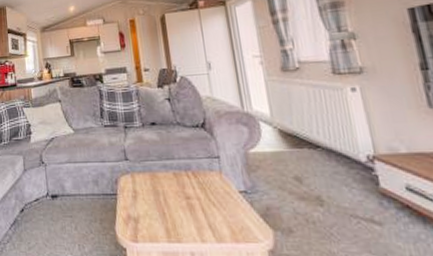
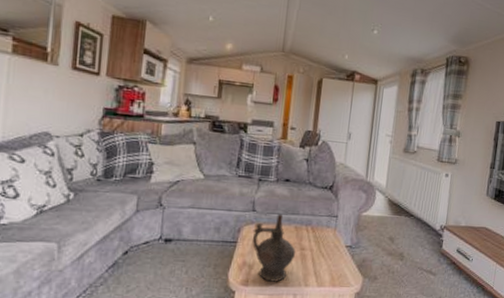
ceremonial vessel: none [130,160,181,237] -> present [252,213,295,282]

